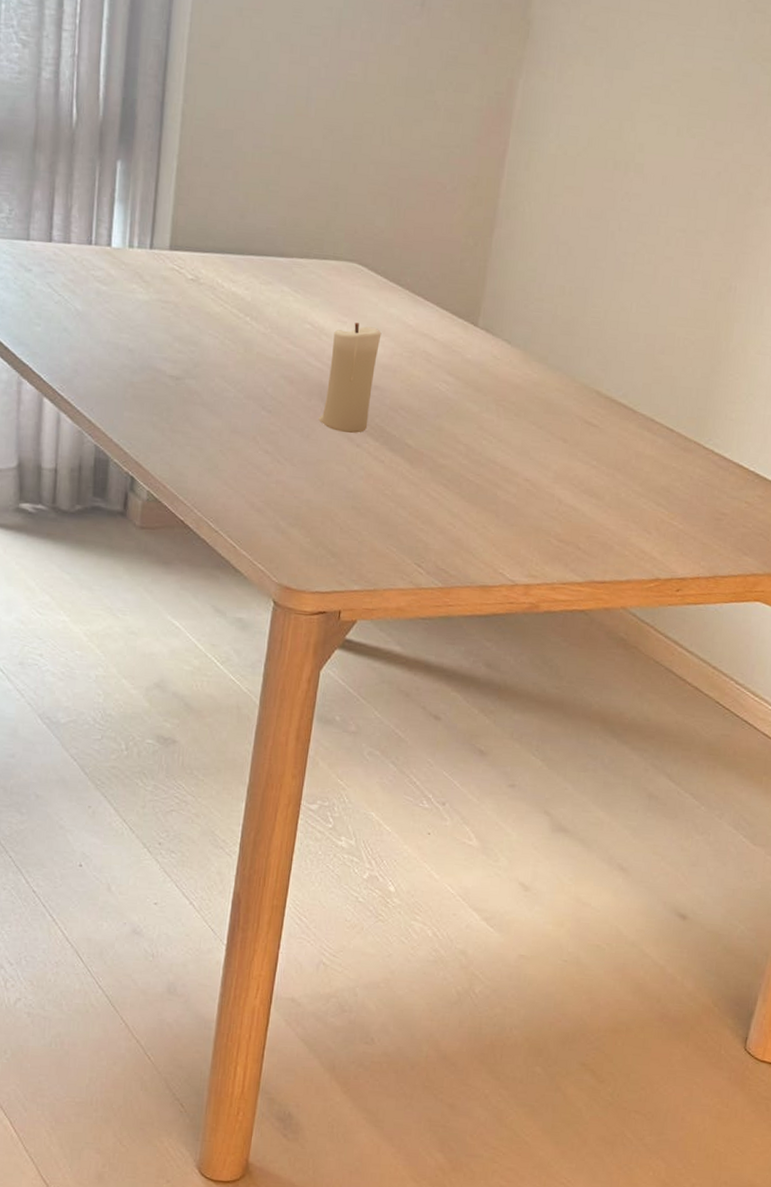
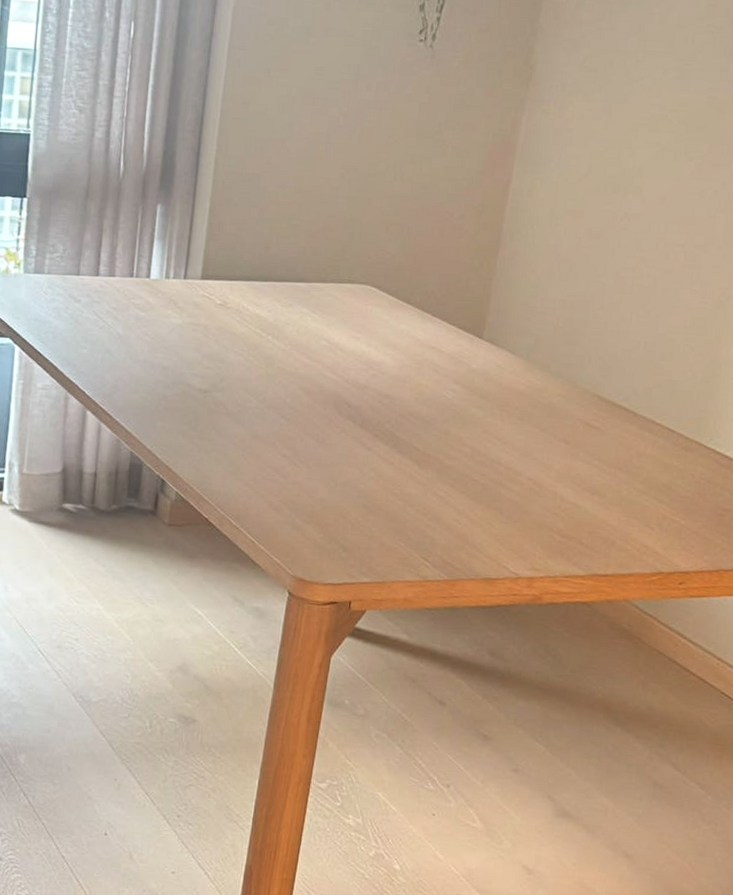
candle: present [318,323,382,433] -> none [333,338,392,438]

